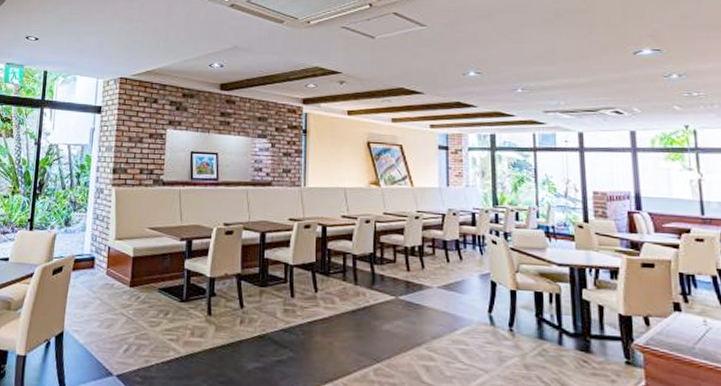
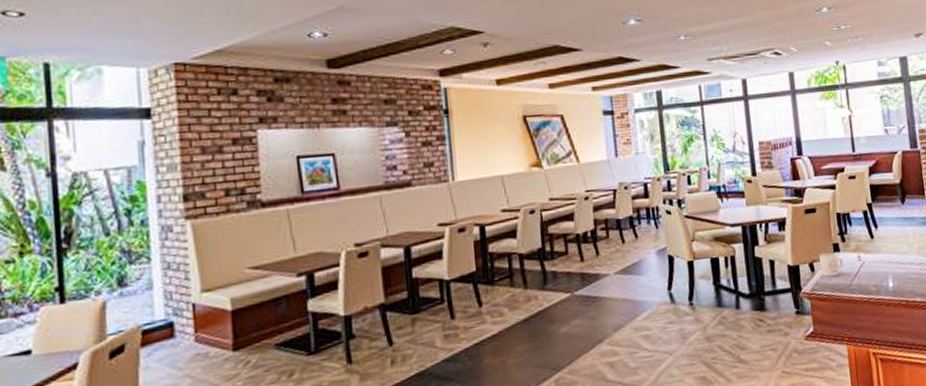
mug: none [655,309,685,336] -> present [818,252,843,277]

